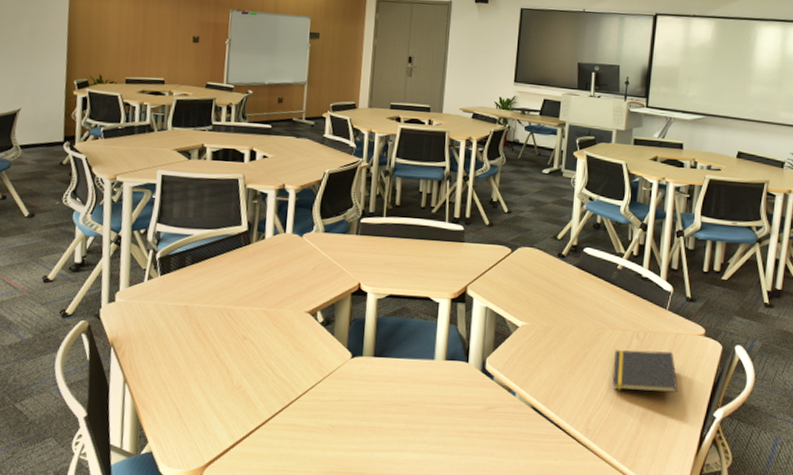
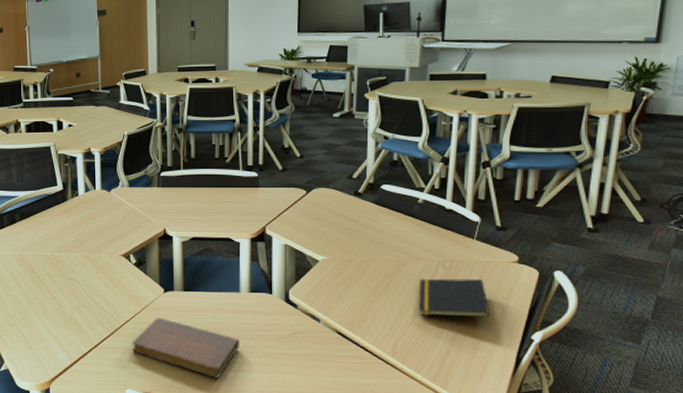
notebook: none [308,387,430,461] -> present [132,317,240,378]

